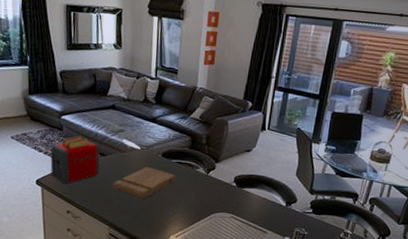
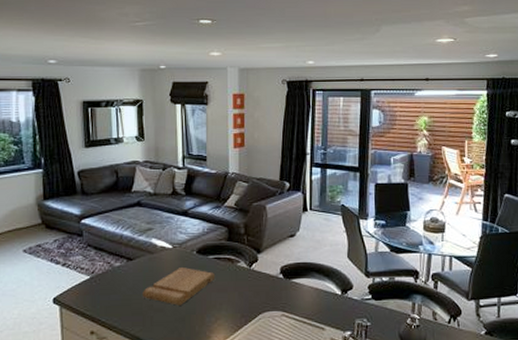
toaster: present [50,135,100,184] -> none [69,240,127,300]

